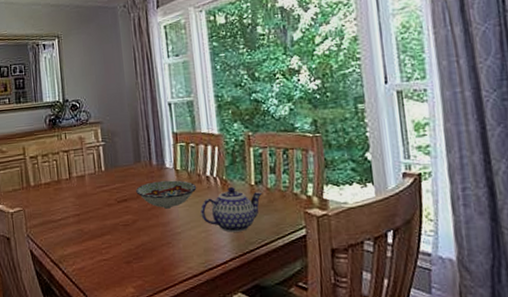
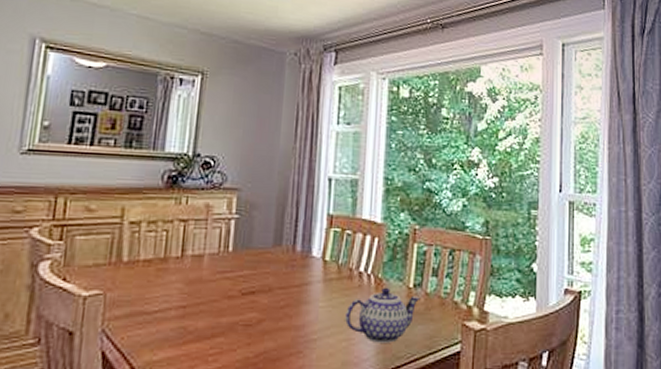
bowl: present [136,180,197,209] -> none [269,272,346,308]

